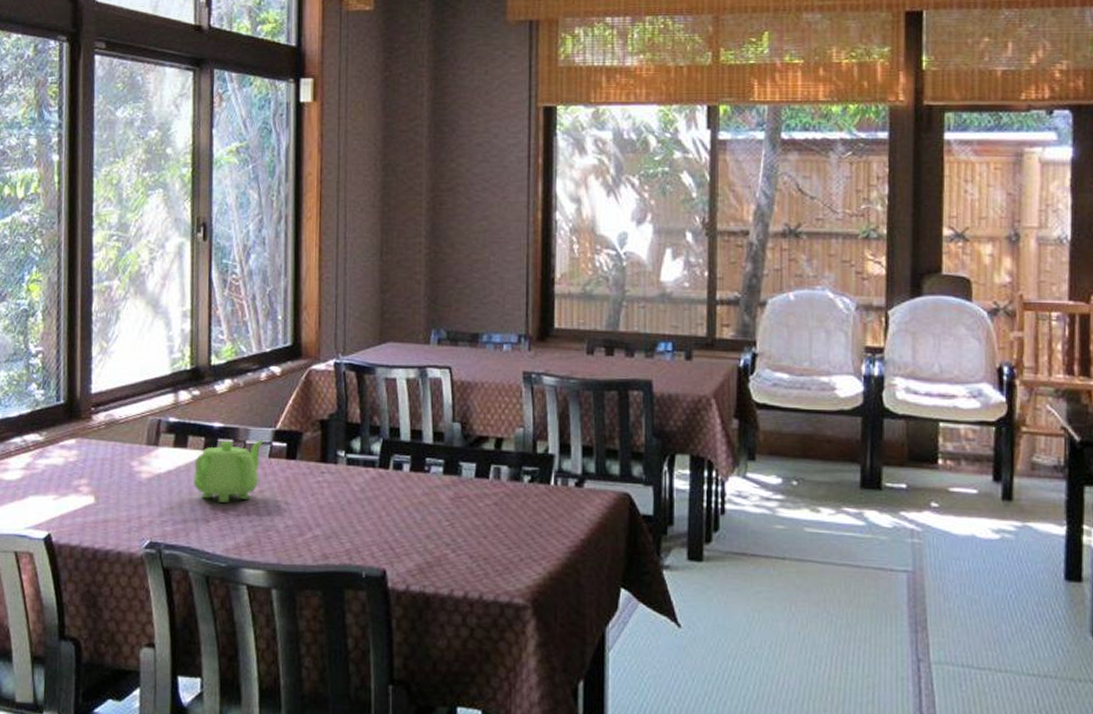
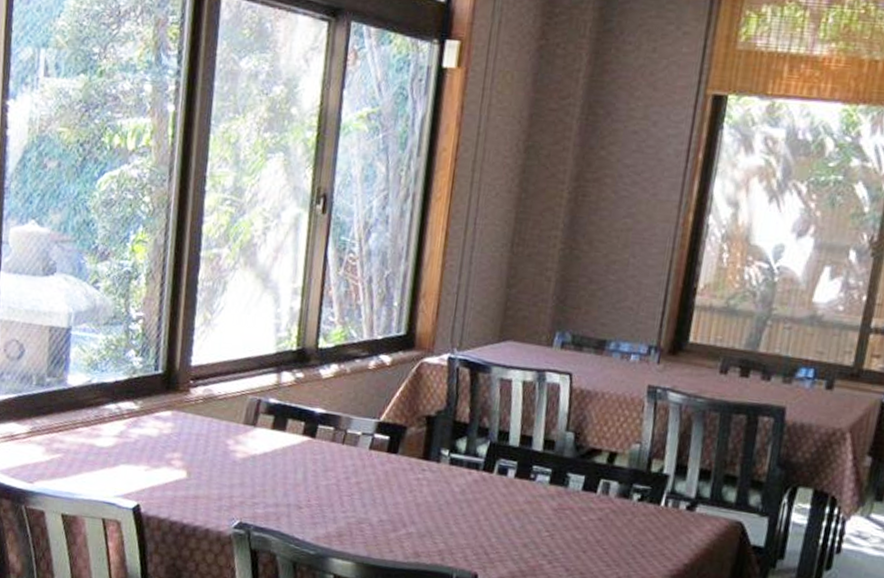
teapot: present [193,440,264,503] -> none [288,428,366,491]

